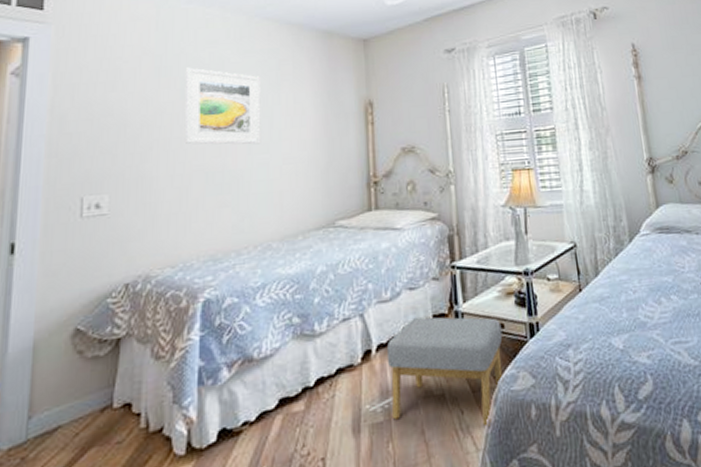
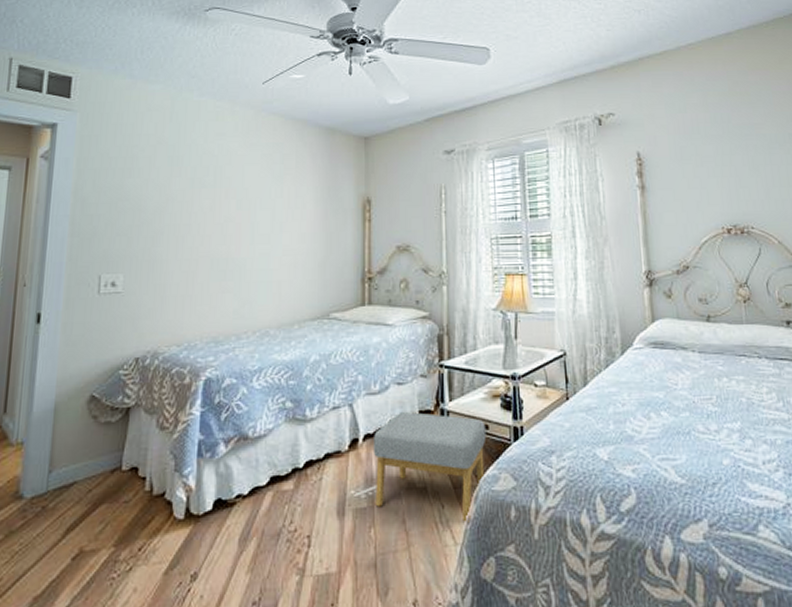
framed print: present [184,67,261,145] -> none [192,158,265,235]

